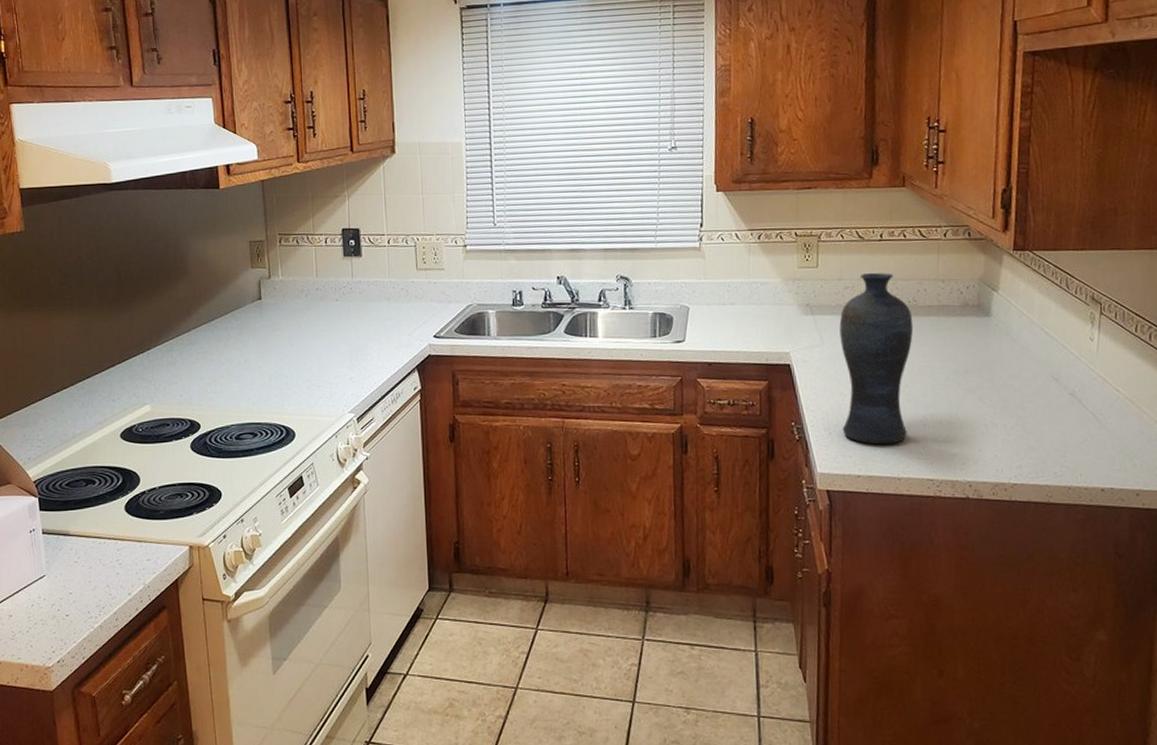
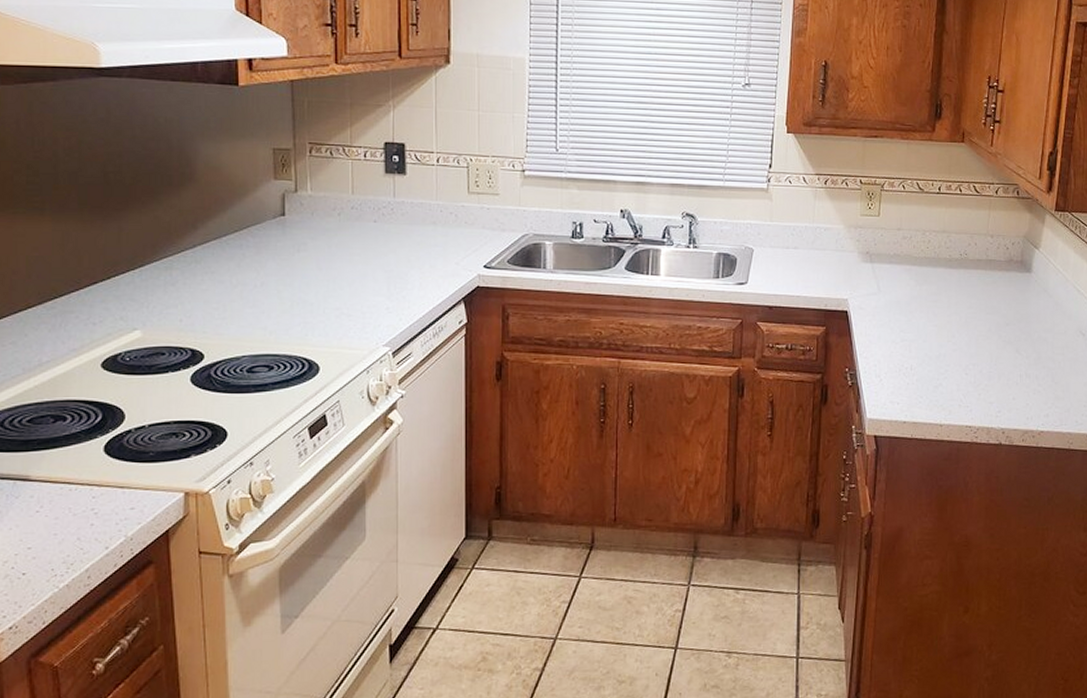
vase: present [839,272,914,445] -> none [892,224,963,392]

